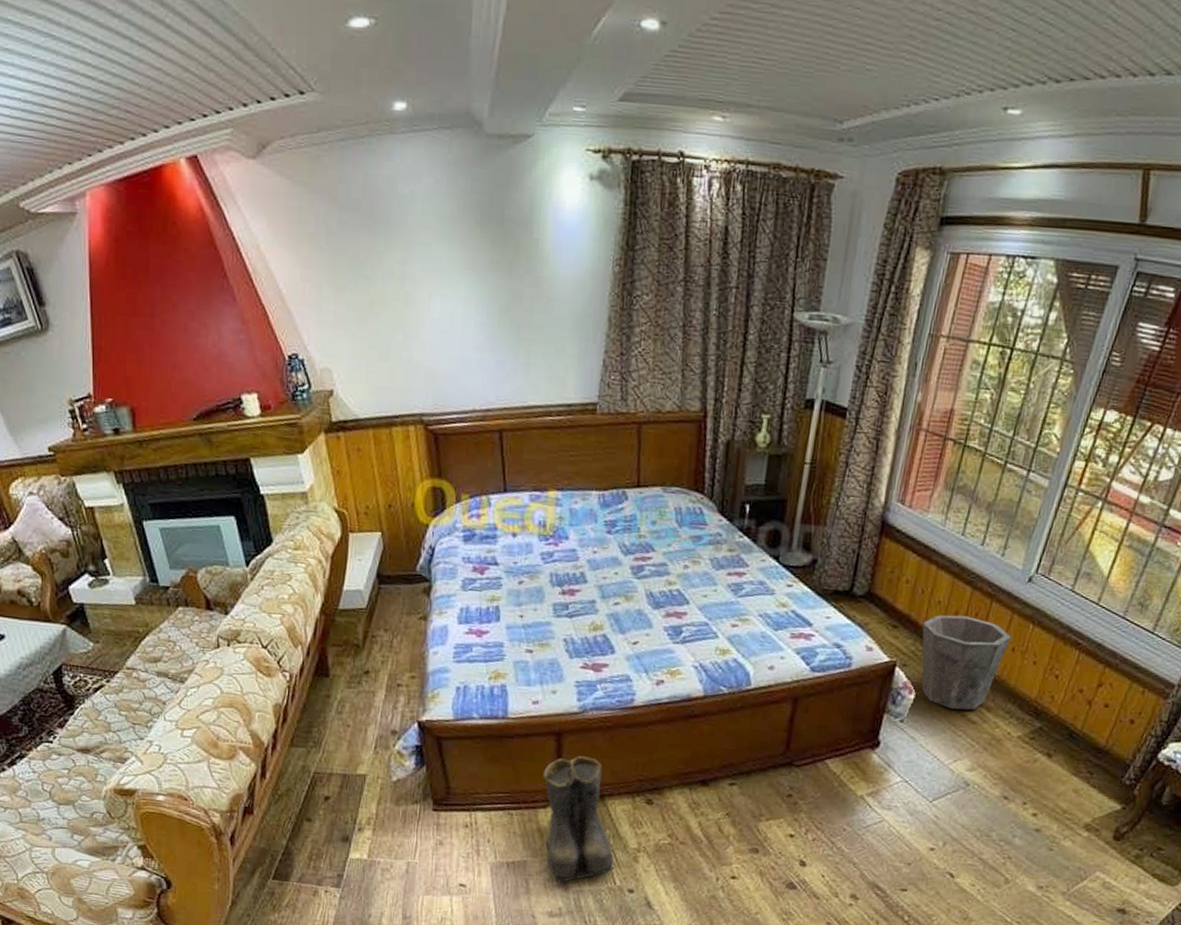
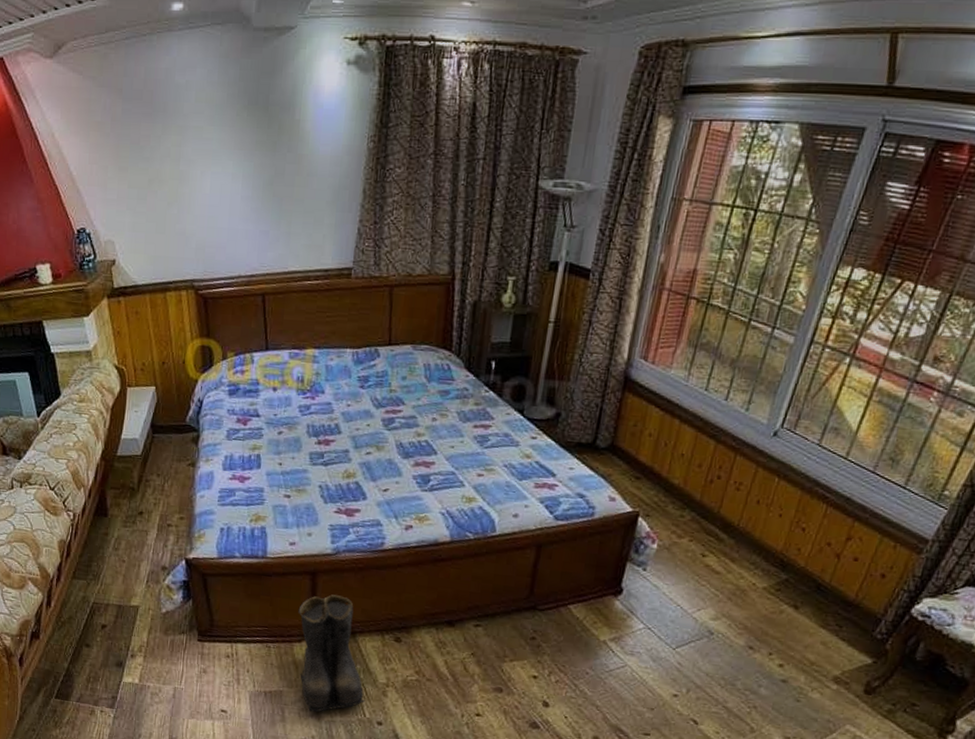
waste bin: present [921,615,1011,710] -> none [664,467,756,561]

